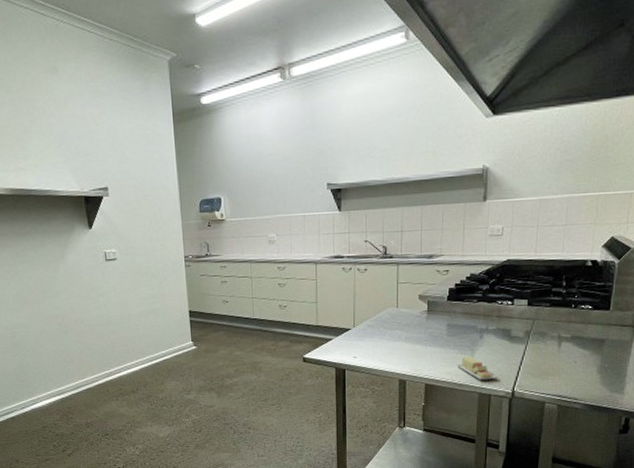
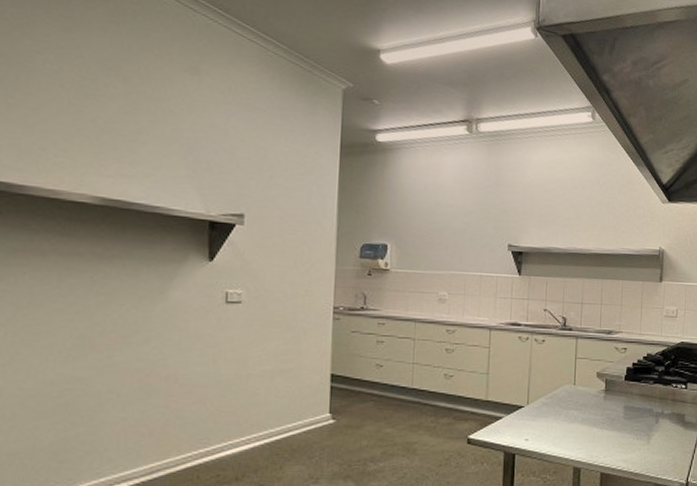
sticky notes: present [457,356,498,380] -> none [633,443,673,469]

